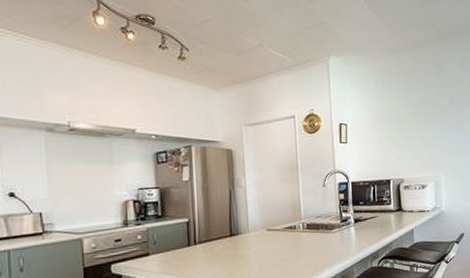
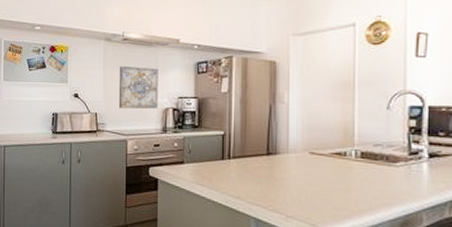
wall art: none [66,158,116,205] -> present [118,66,158,109]

